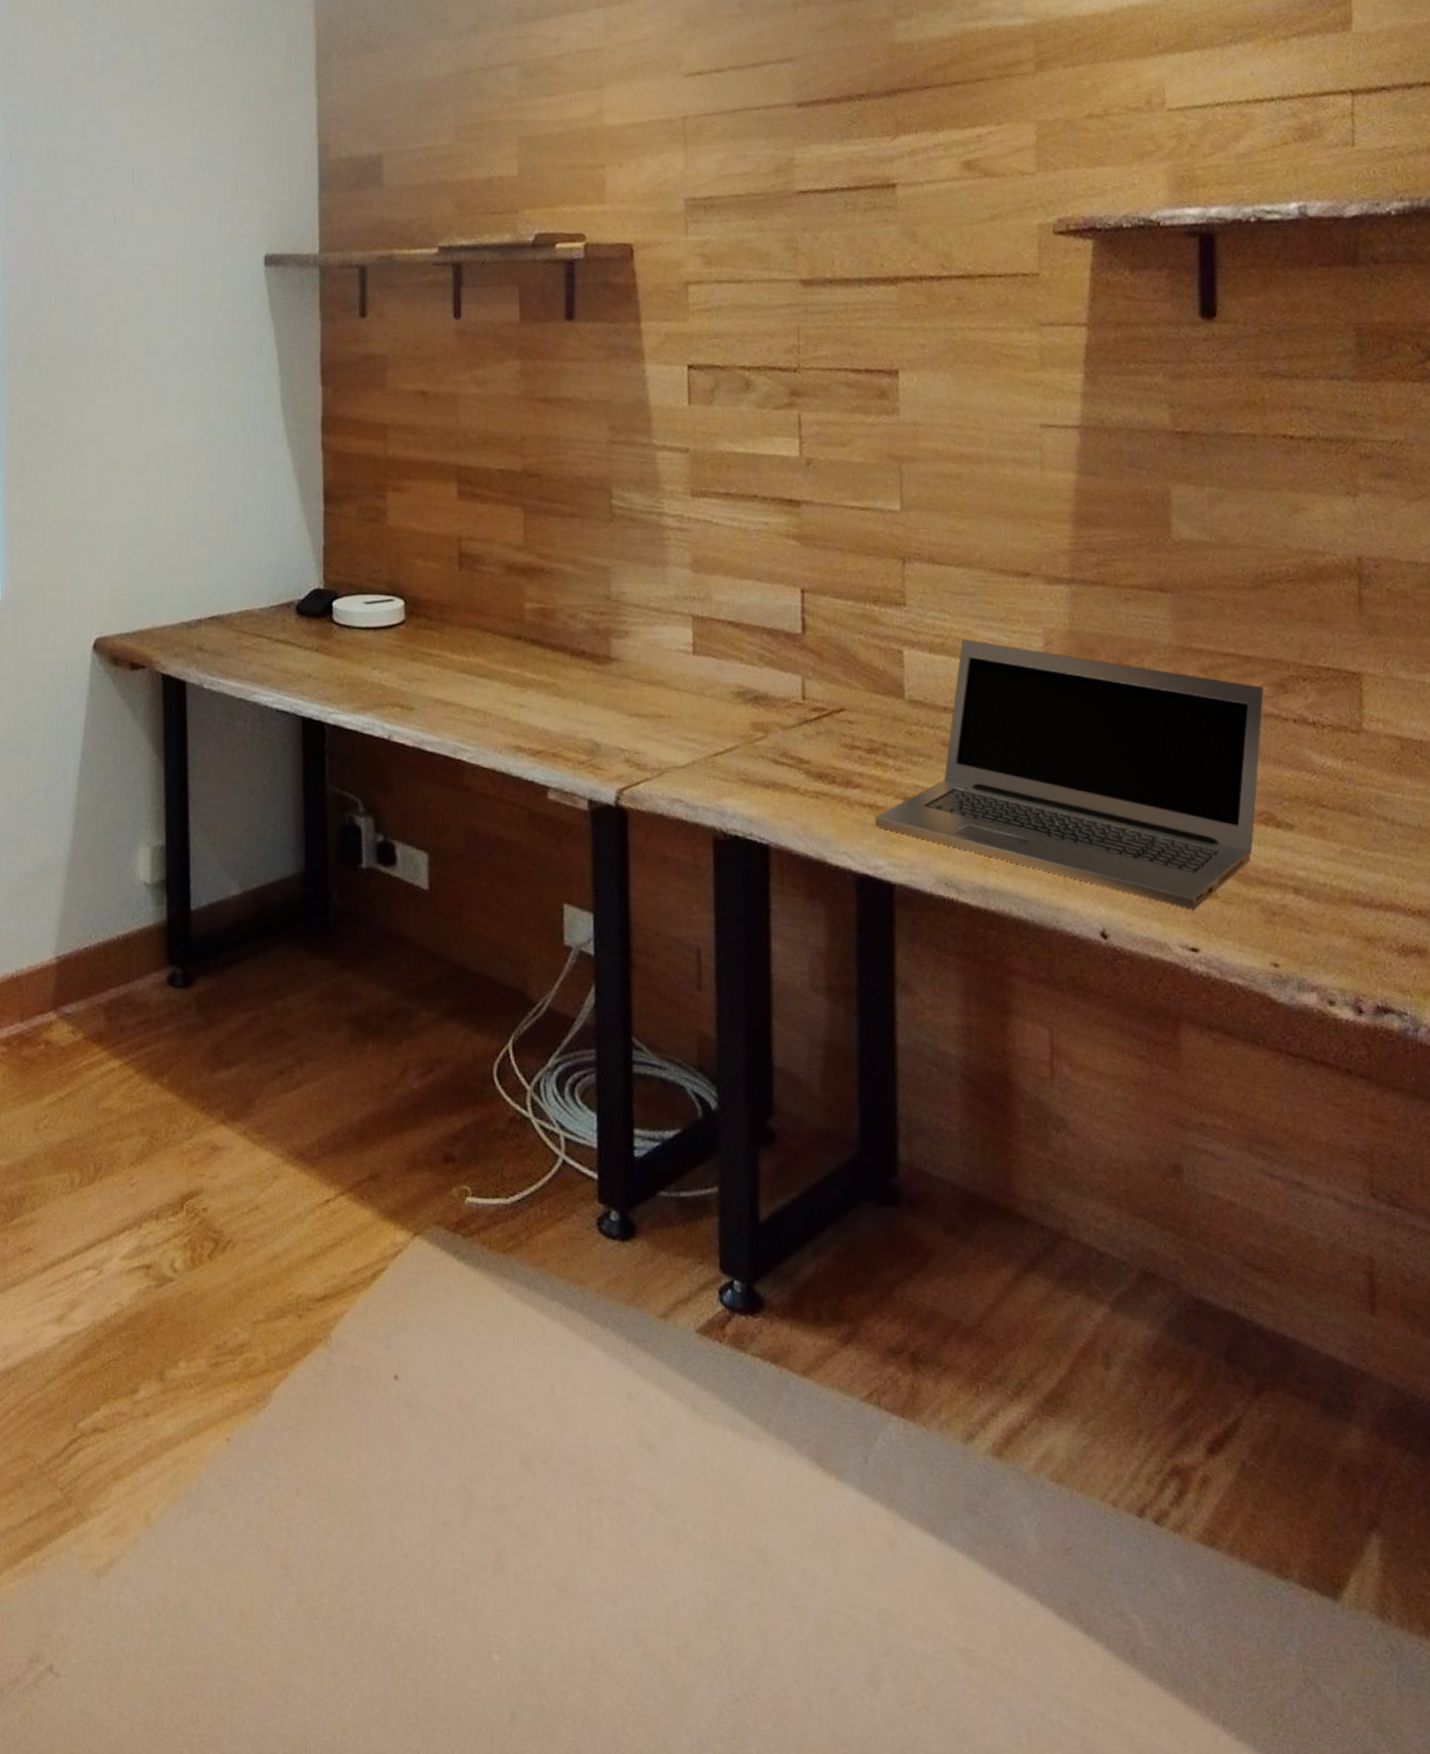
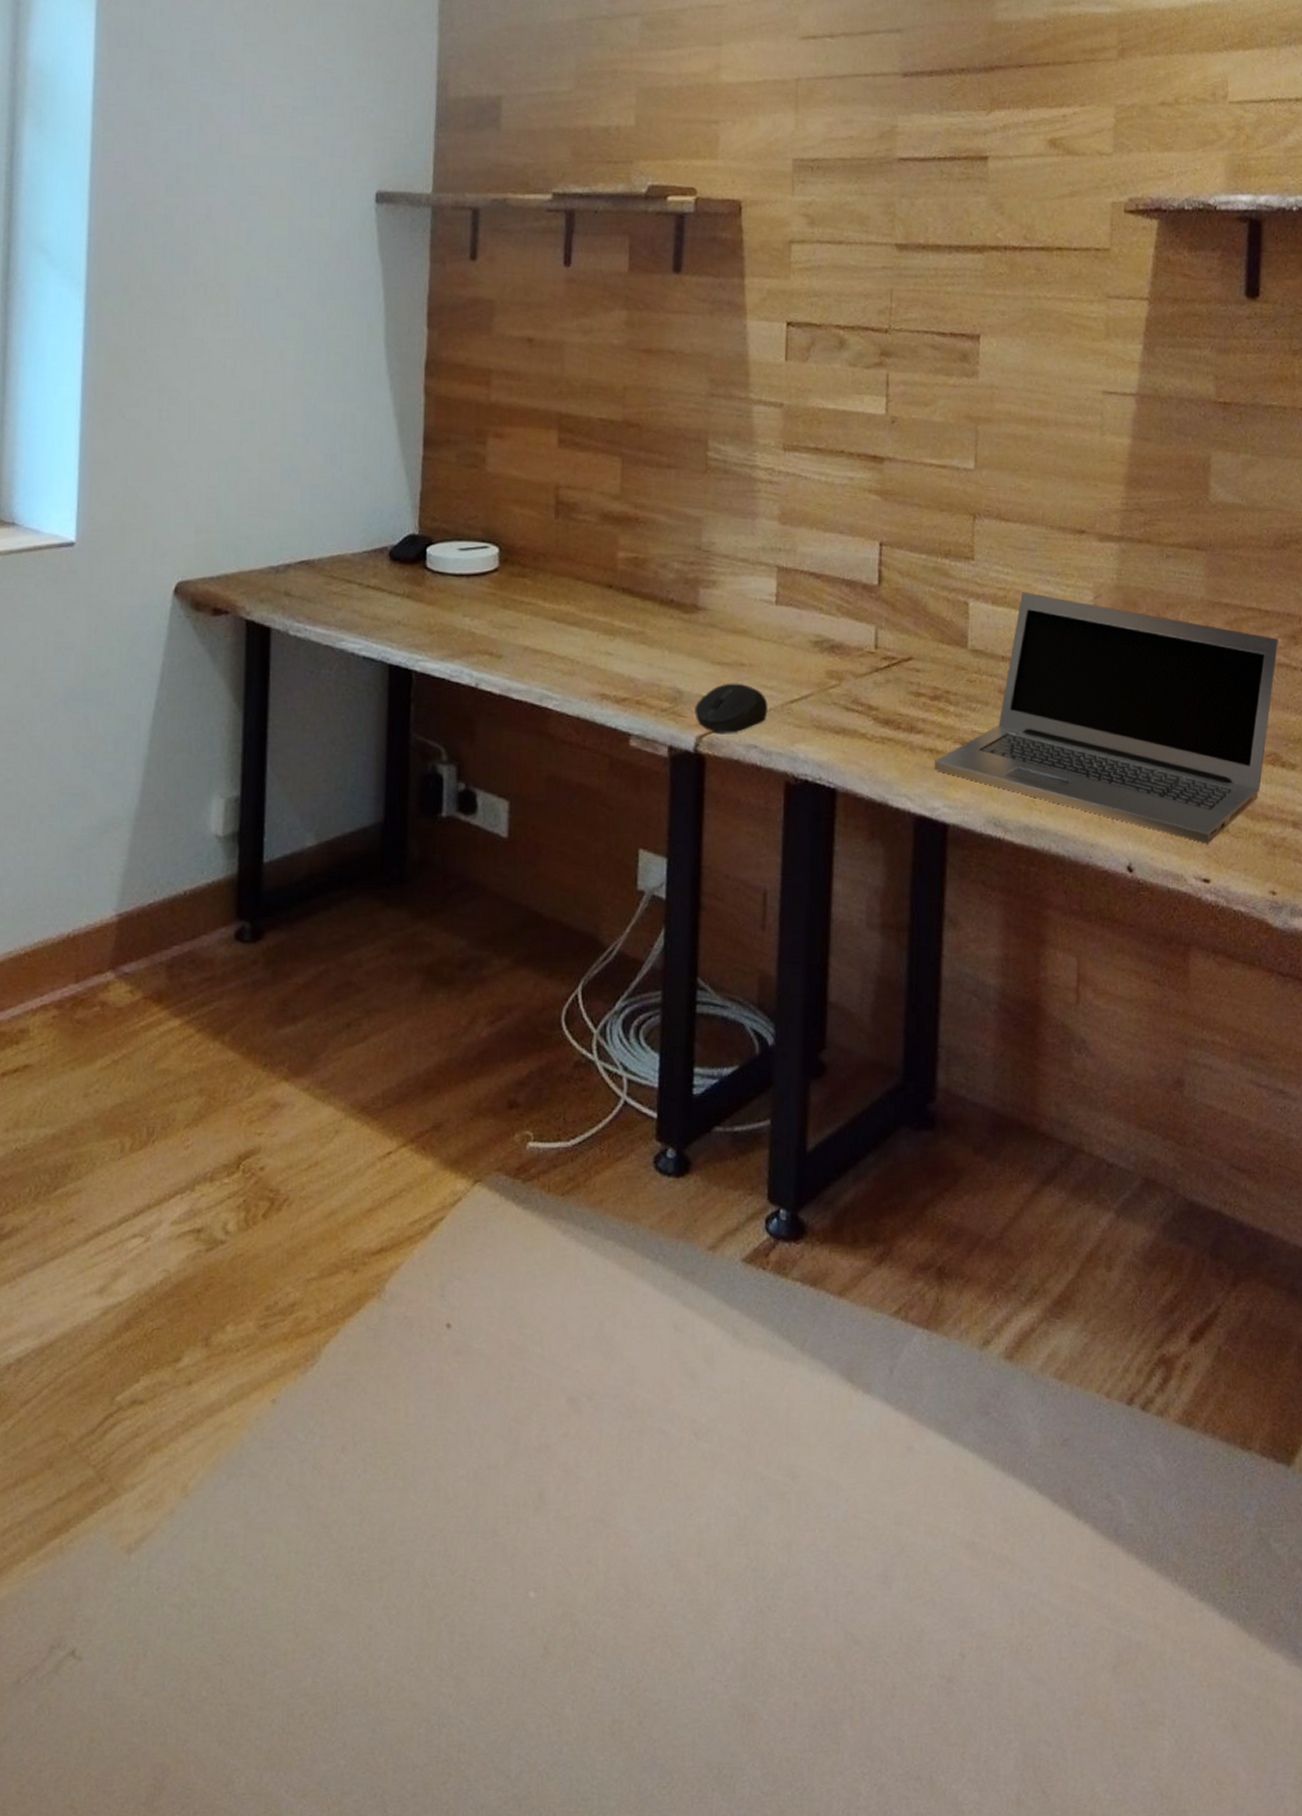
computer mouse: none [614,735,691,787] -> present [695,683,768,733]

